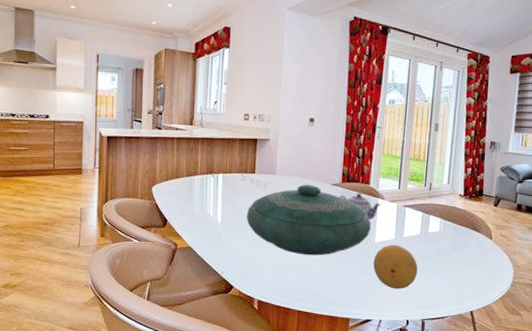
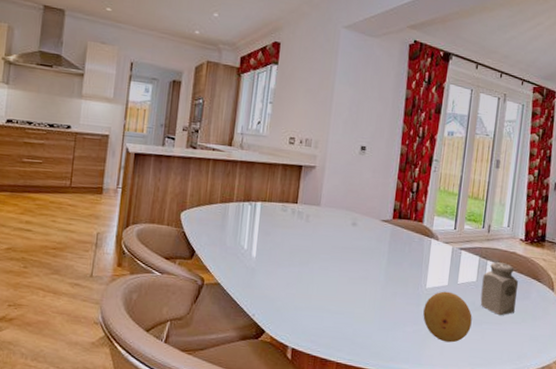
decorative bowl: present [246,185,371,256] -> none [284,219,423,300]
teapot: present [339,193,381,220] -> none [388,231,435,263]
salt shaker: none [424,216,460,264] -> present [480,262,519,316]

